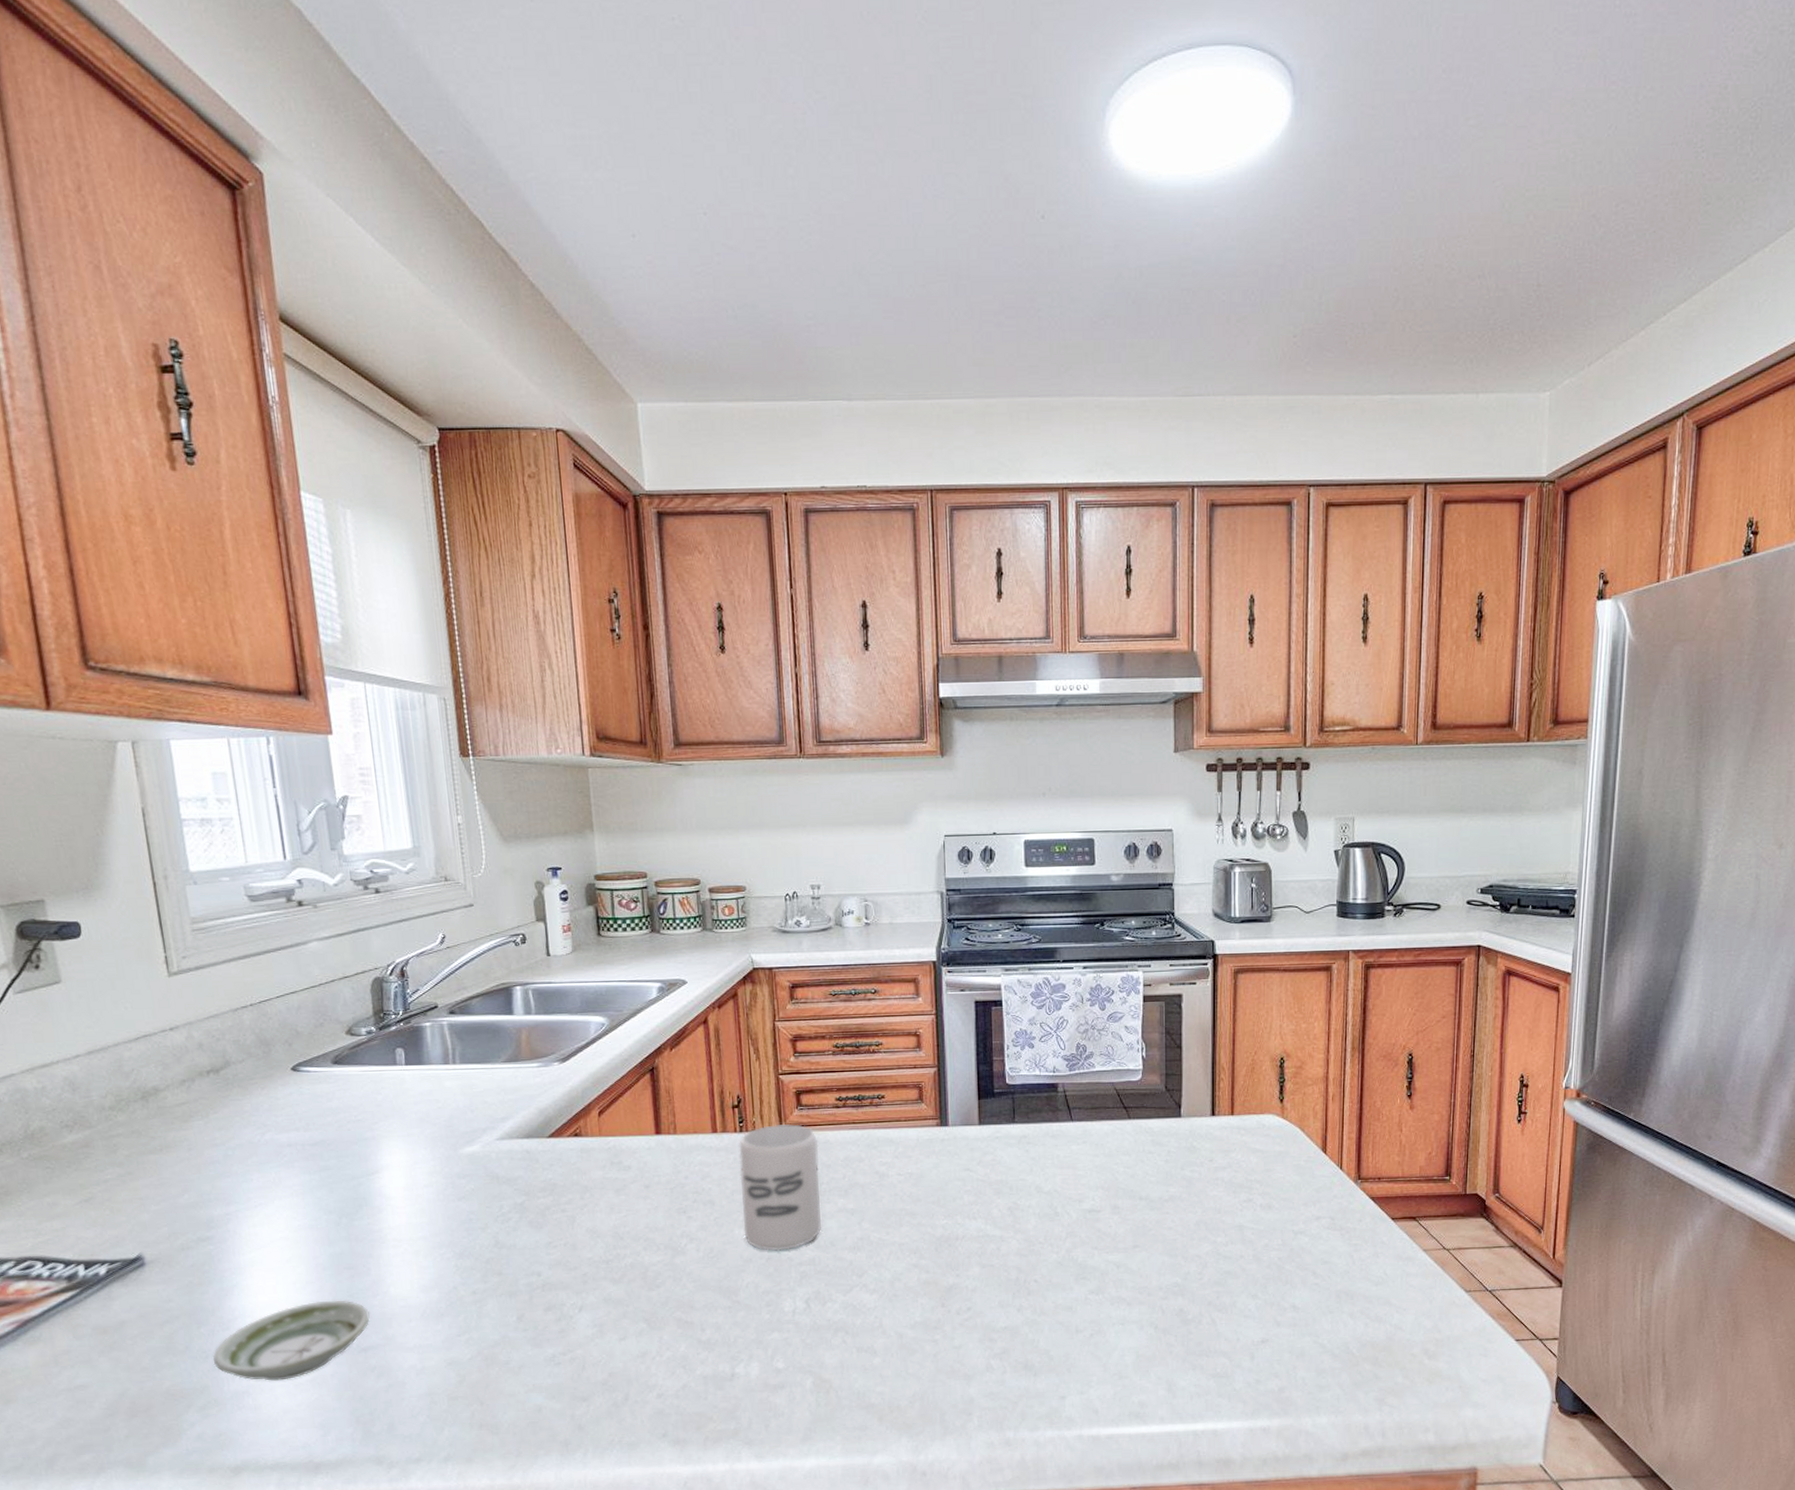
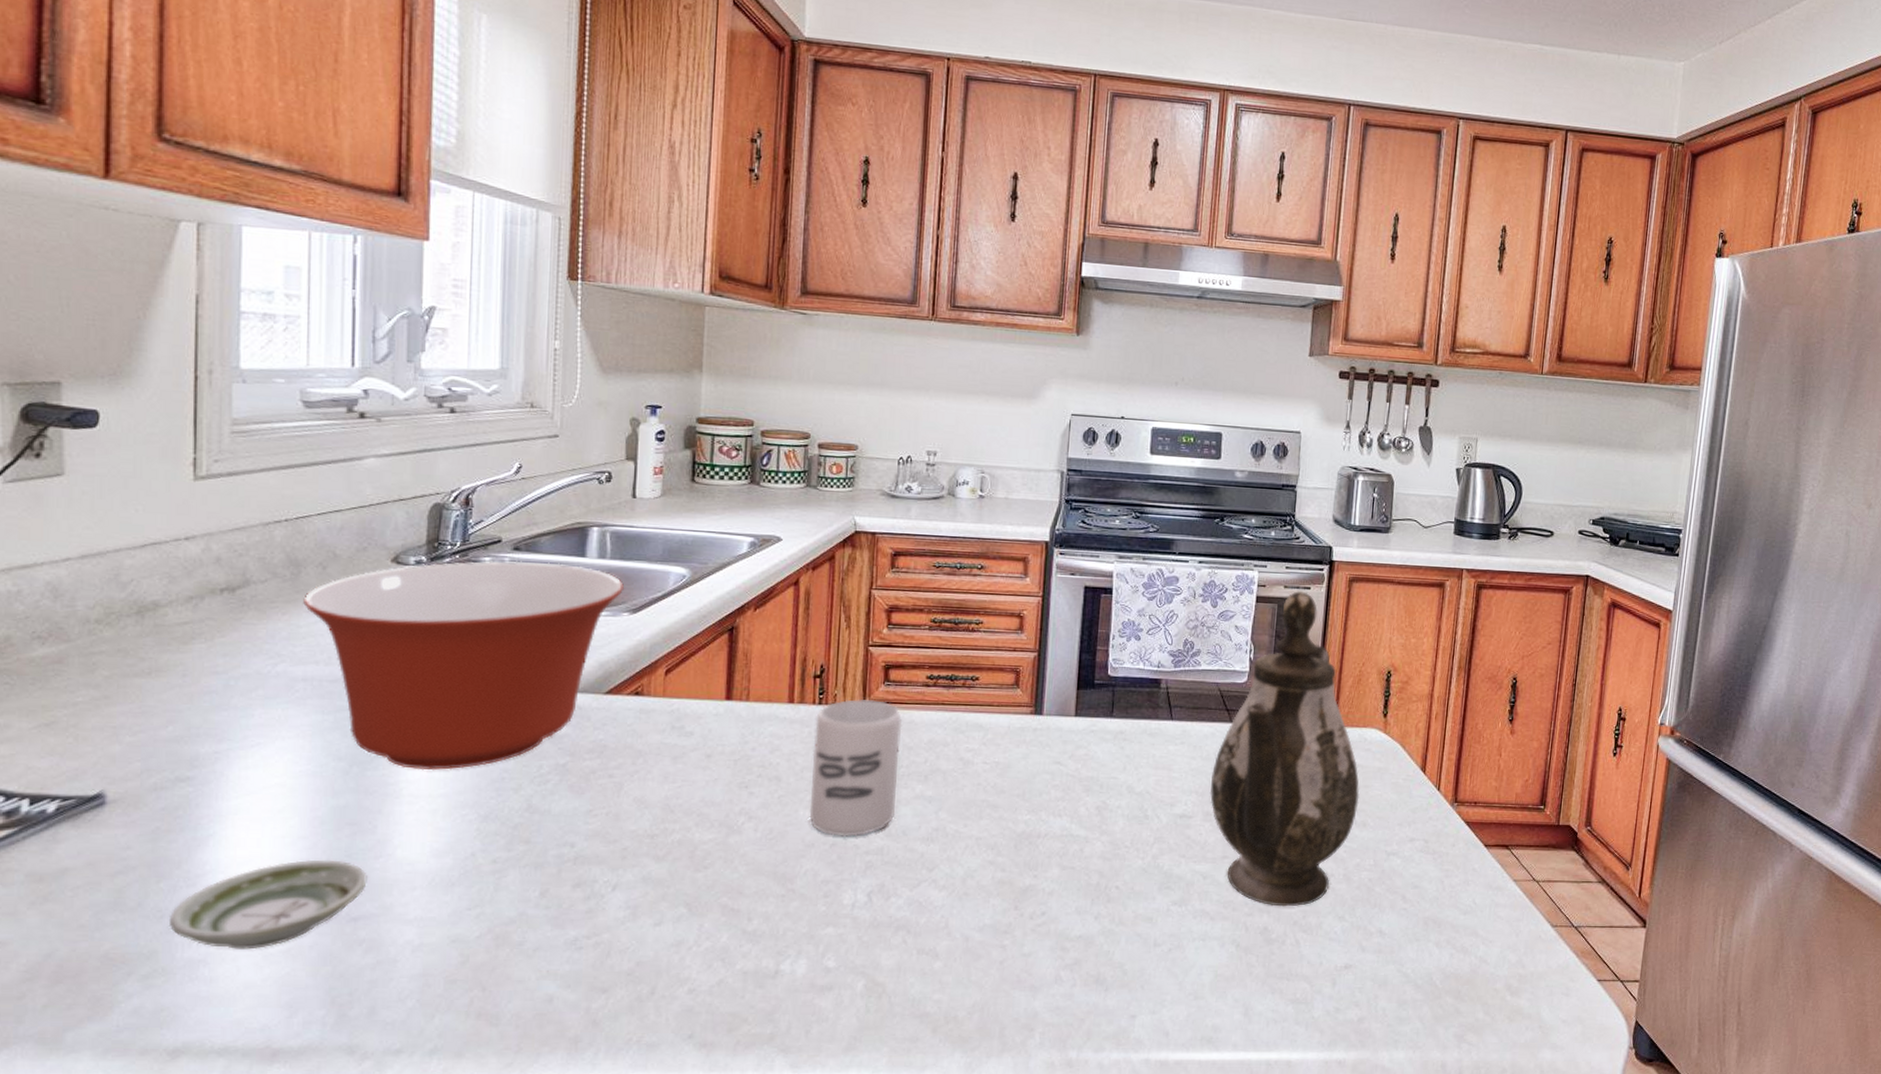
mixing bowl: none [277,1022,552,1217] -> present [303,560,625,771]
teapot: none [1115,986,1262,1289] -> present [1209,590,1360,907]

